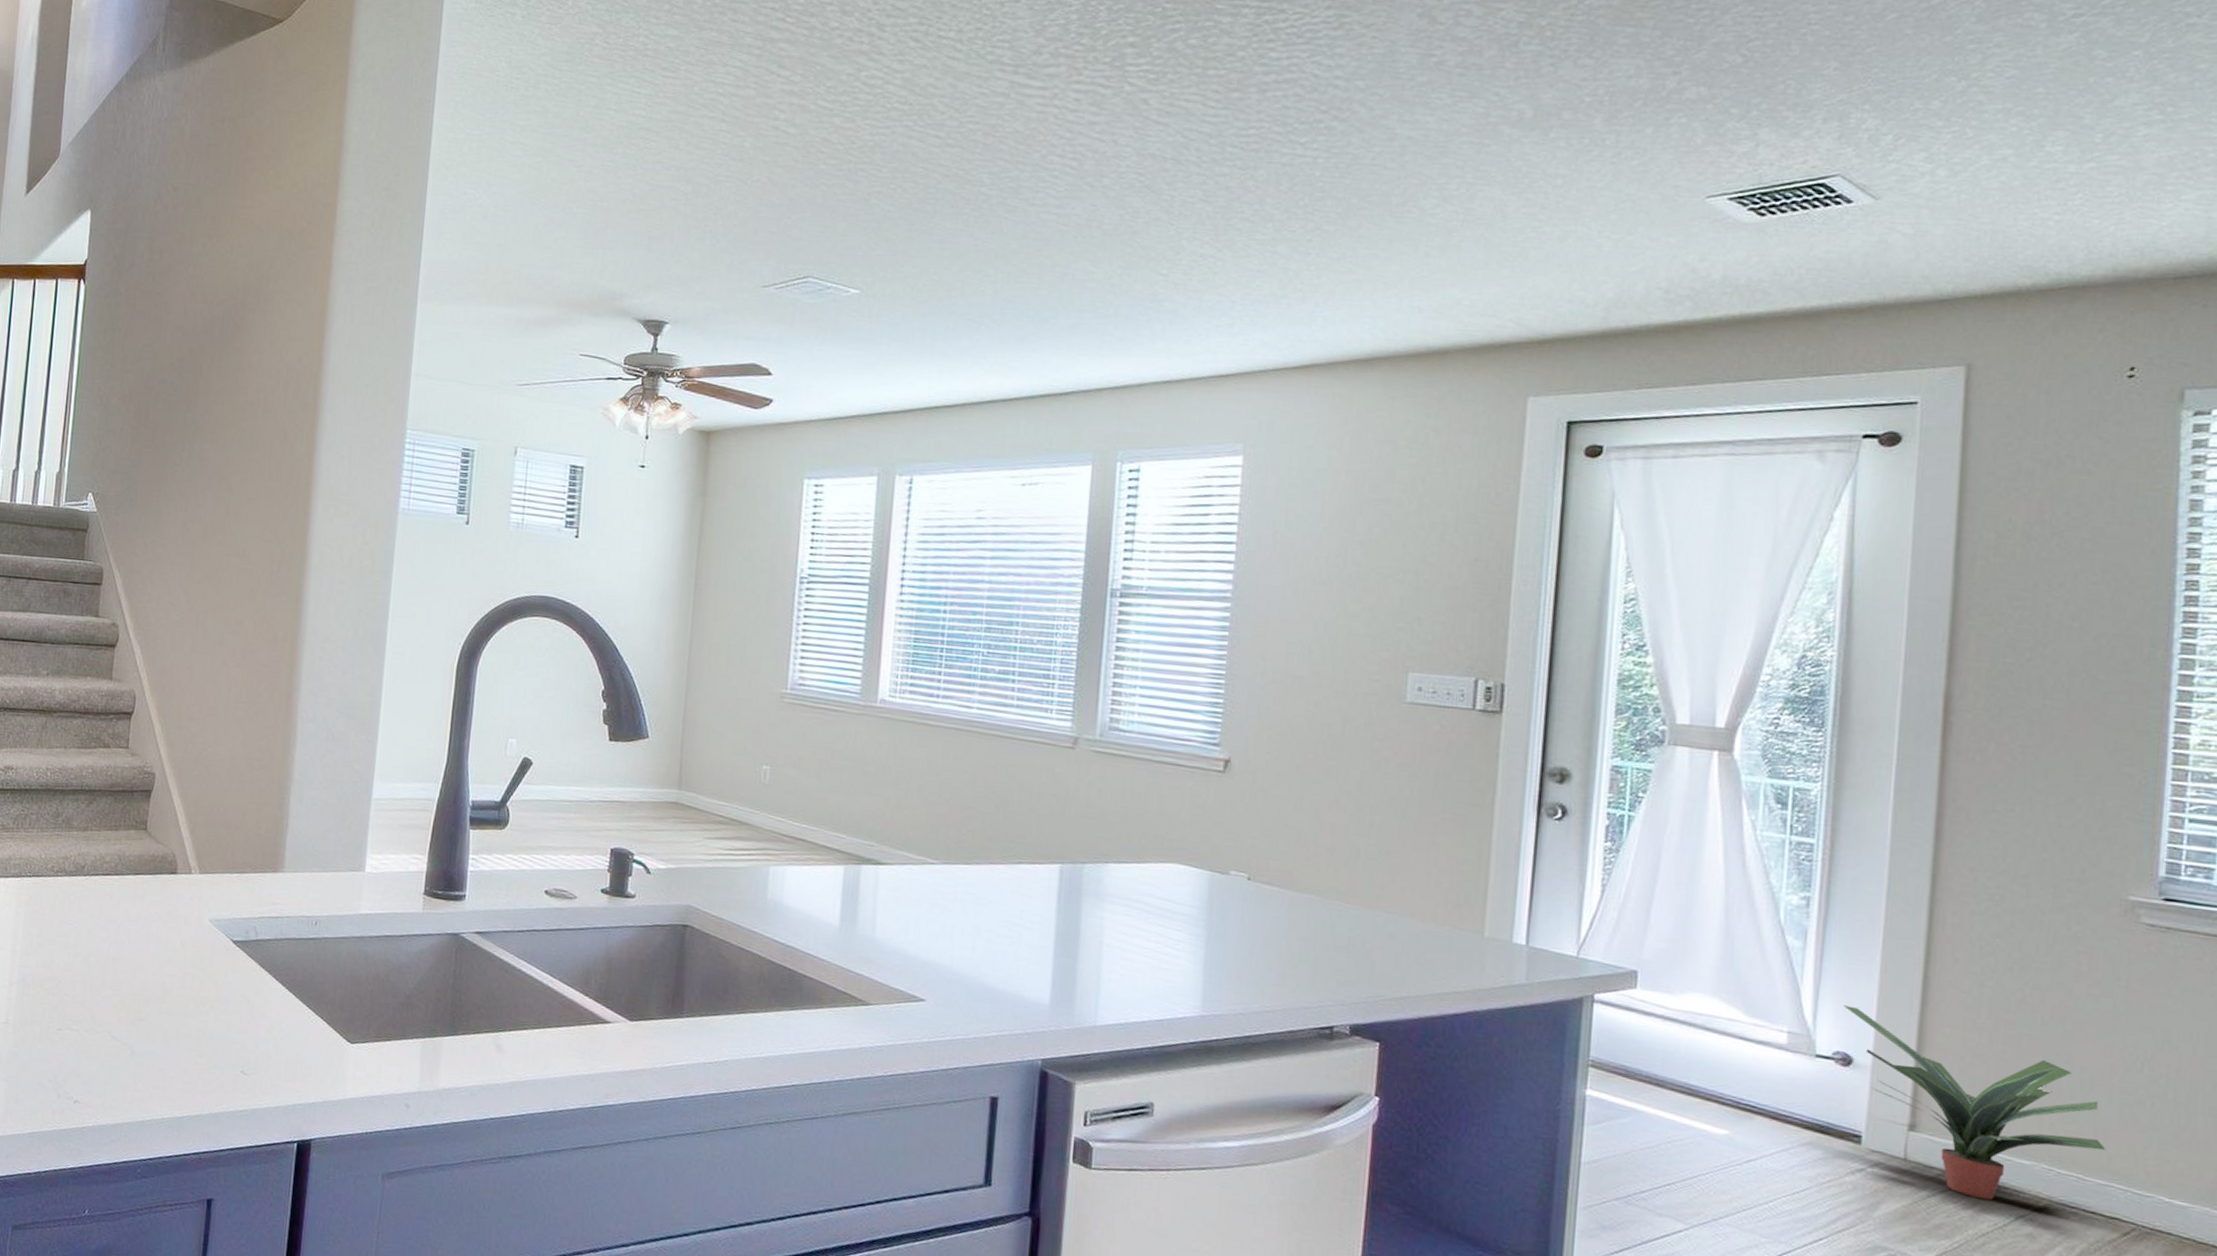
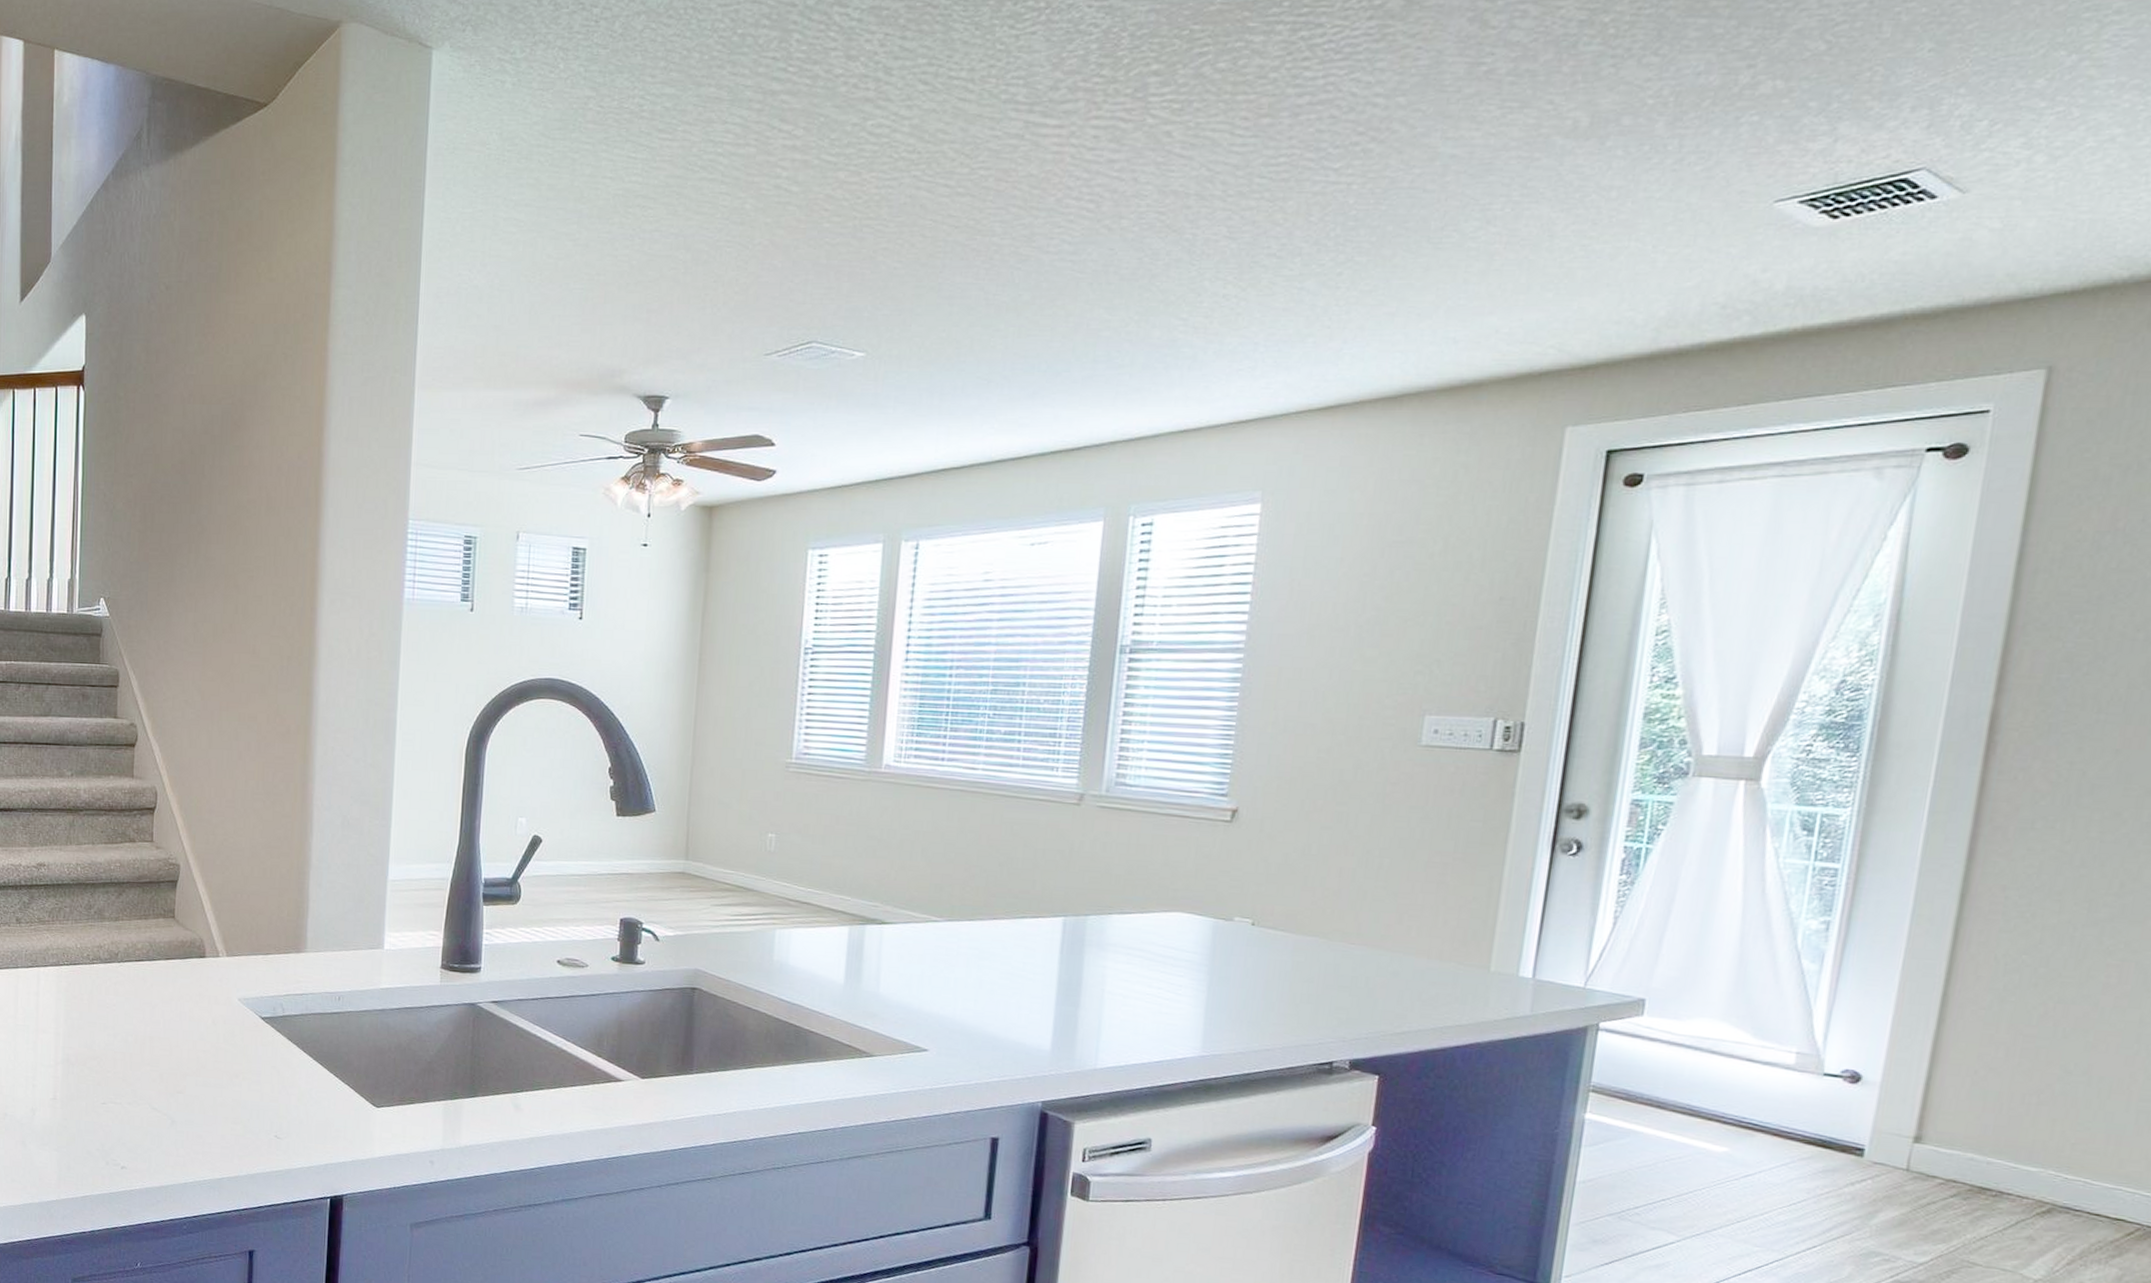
potted plant: present [1842,1005,2107,1201] -> none [1855,1025,2118,1206]

